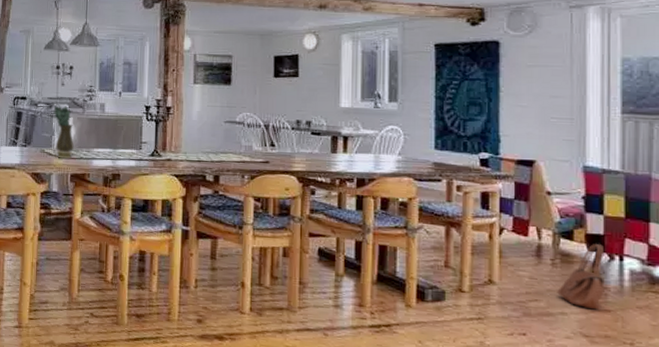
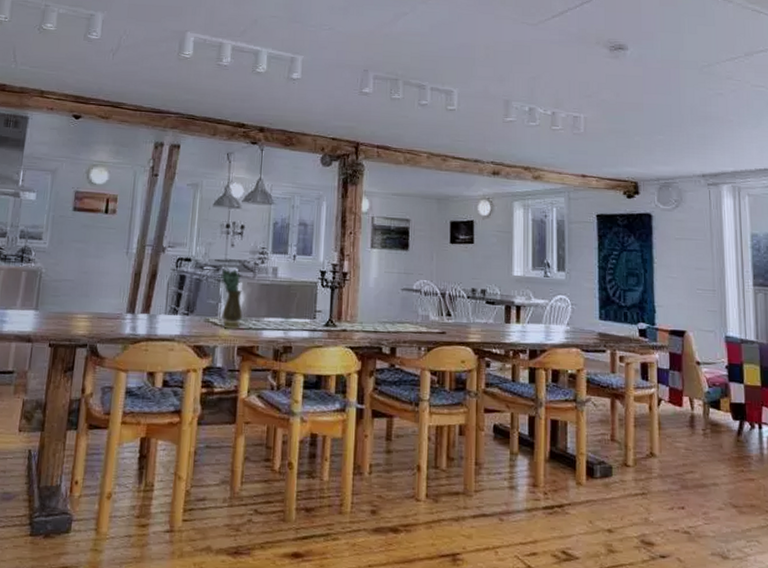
handbag: present [557,244,605,310] -> none [709,413,748,479]

